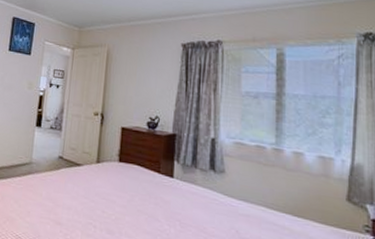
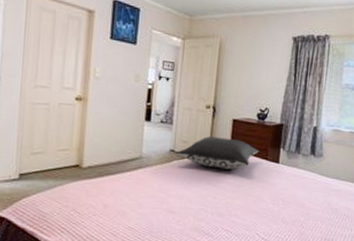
pillow: none [64,144,150,182] -> present [176,136,259,170]

